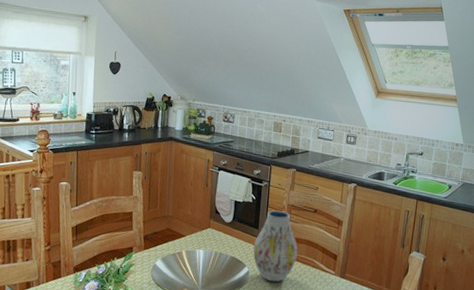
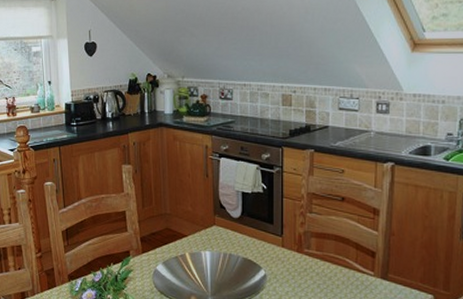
vase: present [253,210,298,282] -> none [269,201,325,286]

